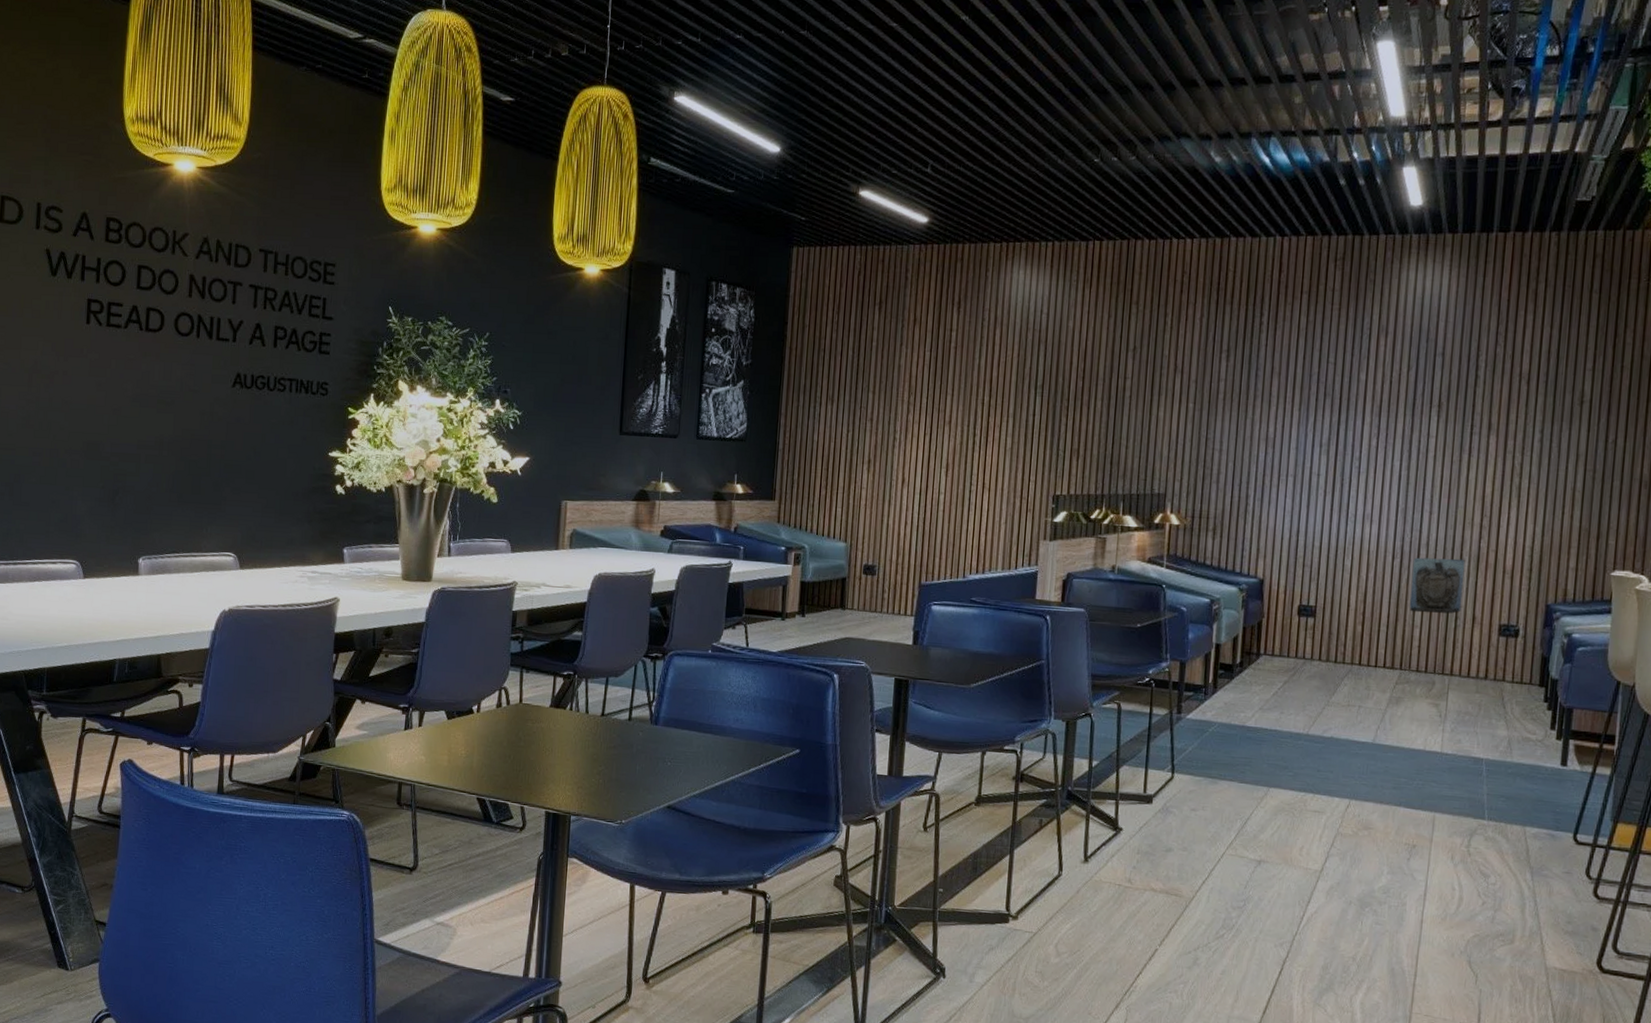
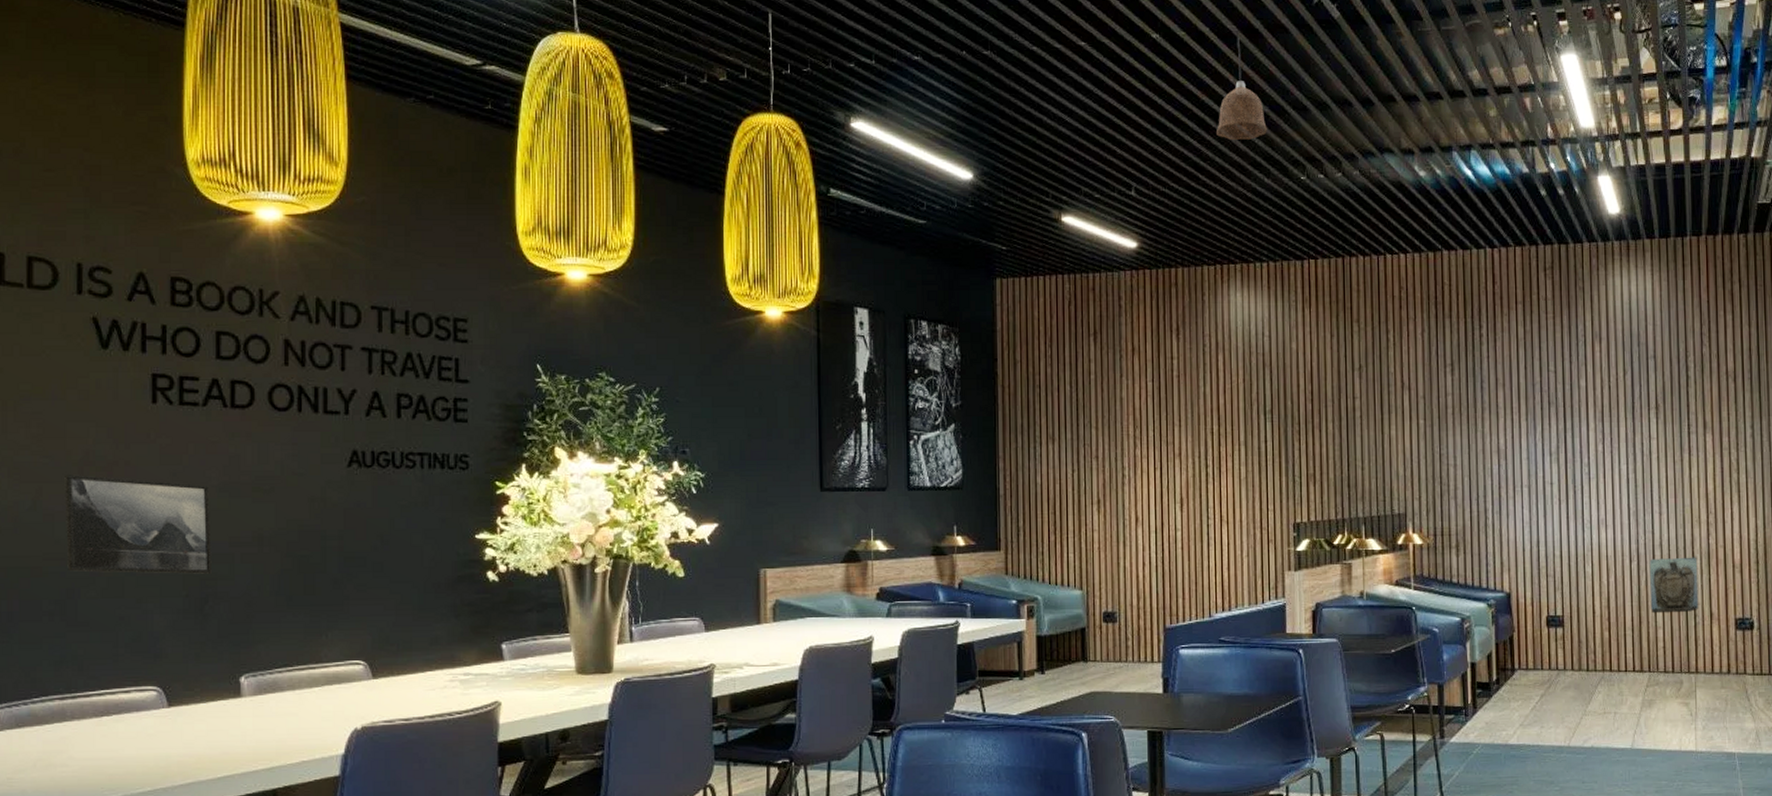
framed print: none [16,380,125,470] -> present [65,475,212,574]
pendant lamp: none [1015,20,1067,121] -> present [1217,37,1268,140]

